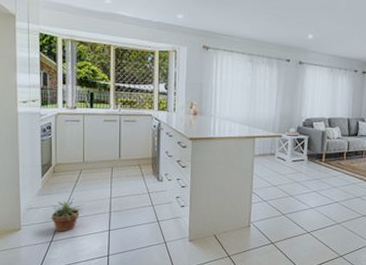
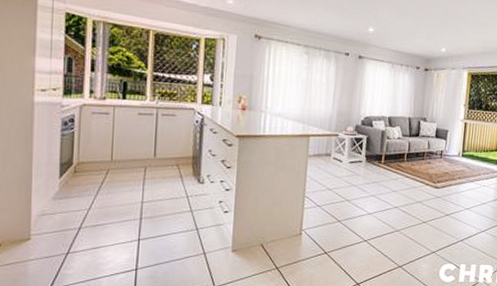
potted plant: present [47,198,84,232] -> none [63,202,110,242]

